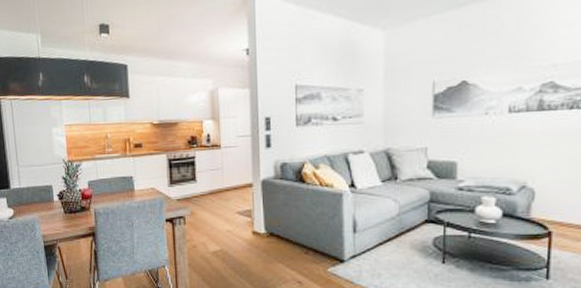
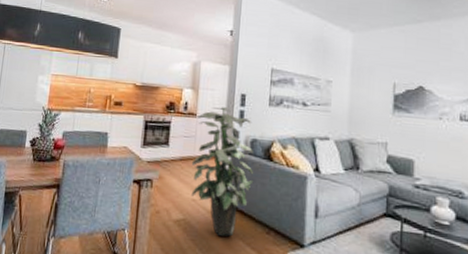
indoor plant: none [221,134,287,261] -> present [191,107,254,237]

